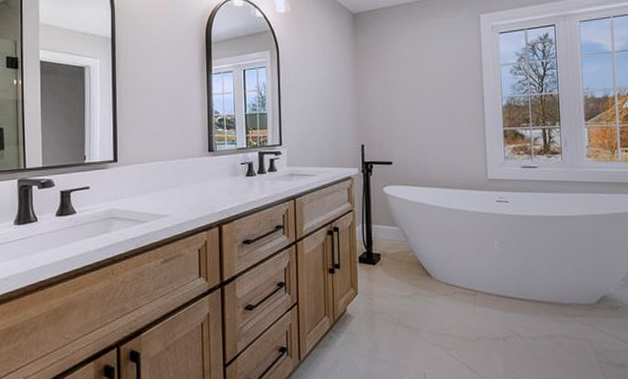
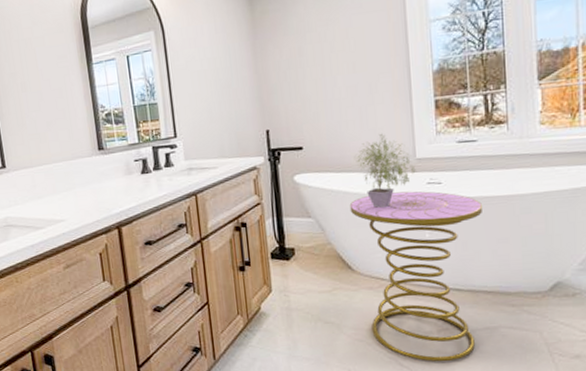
side table: none [430,207,542,368] -> present [349,191,482,362]
potted plant: none [436,156,487,221] -> present [354,134,416,209]

